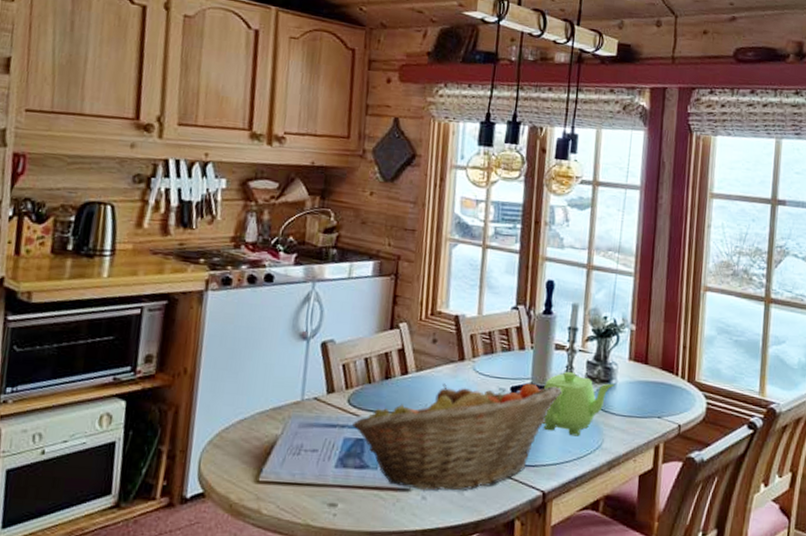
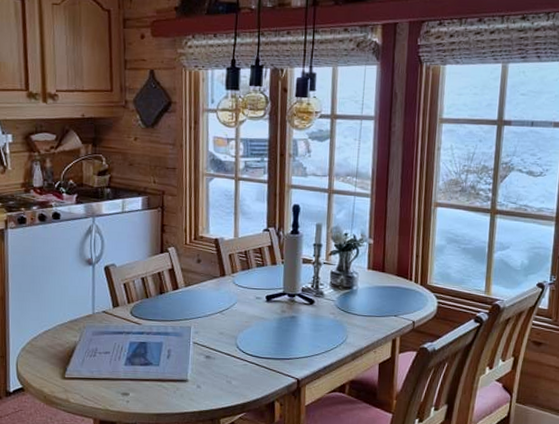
fruit basket: present [352,383,562,491] -> none [136,292,310,381]
teapot: present [543,371,615,437] -> none [295,281,356,334]

